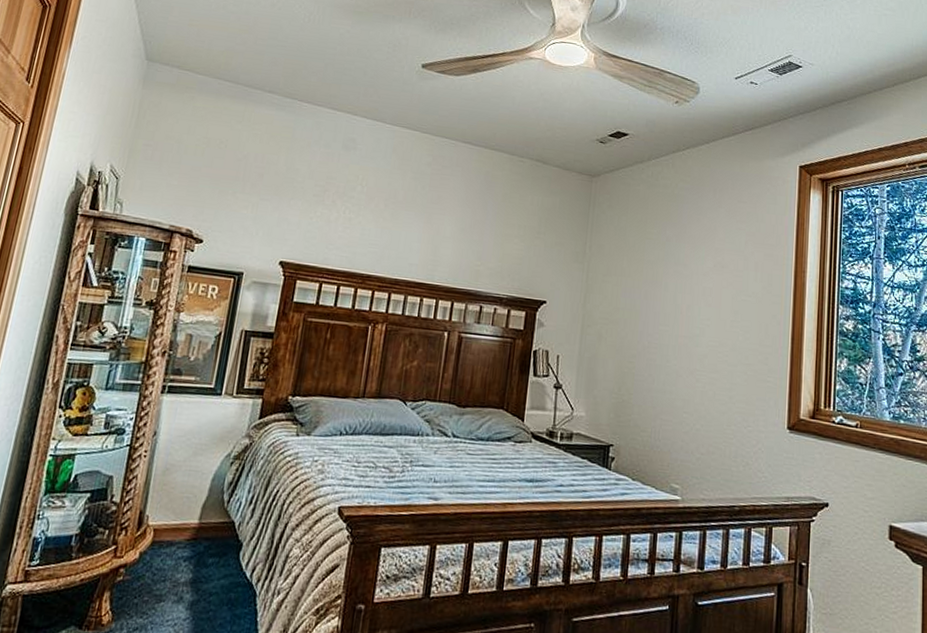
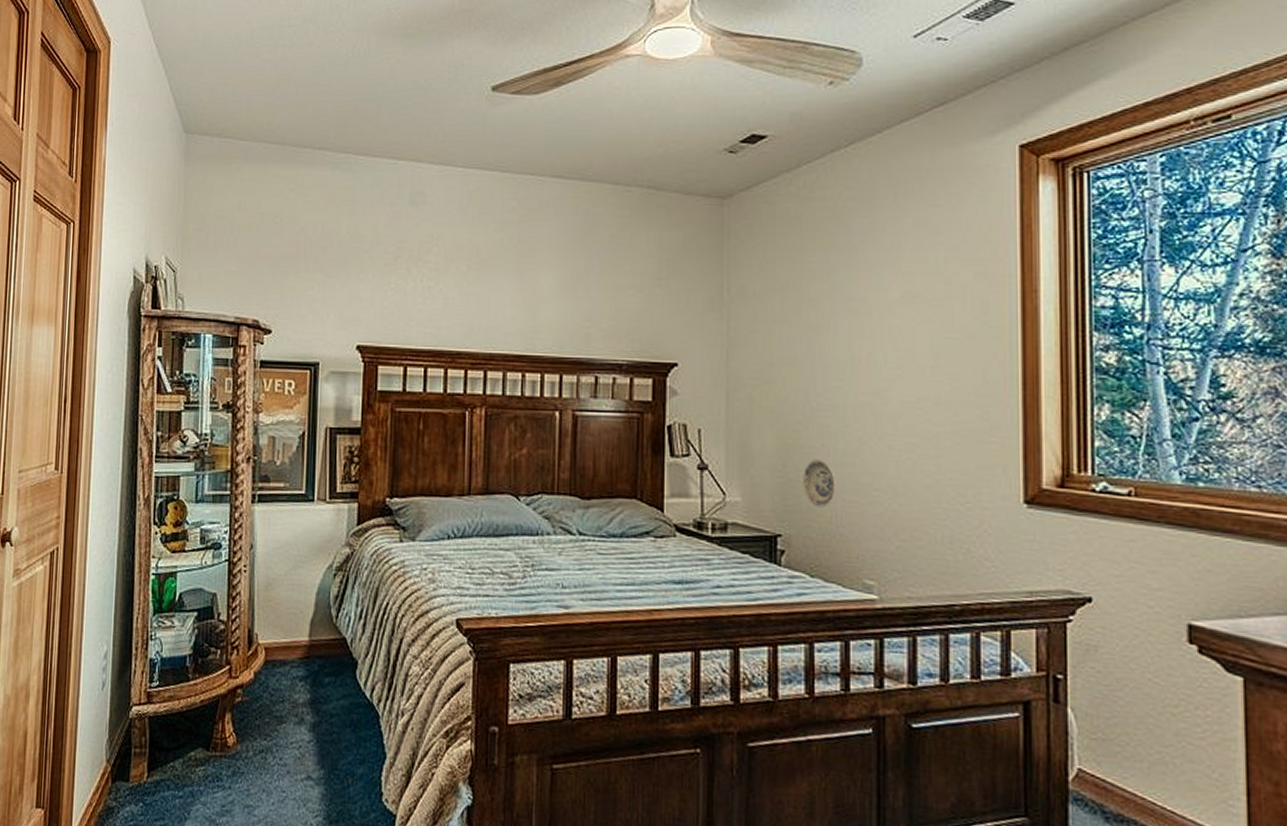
decorative plate: none [632,385,657,425] -> present [802,459,836,508]

